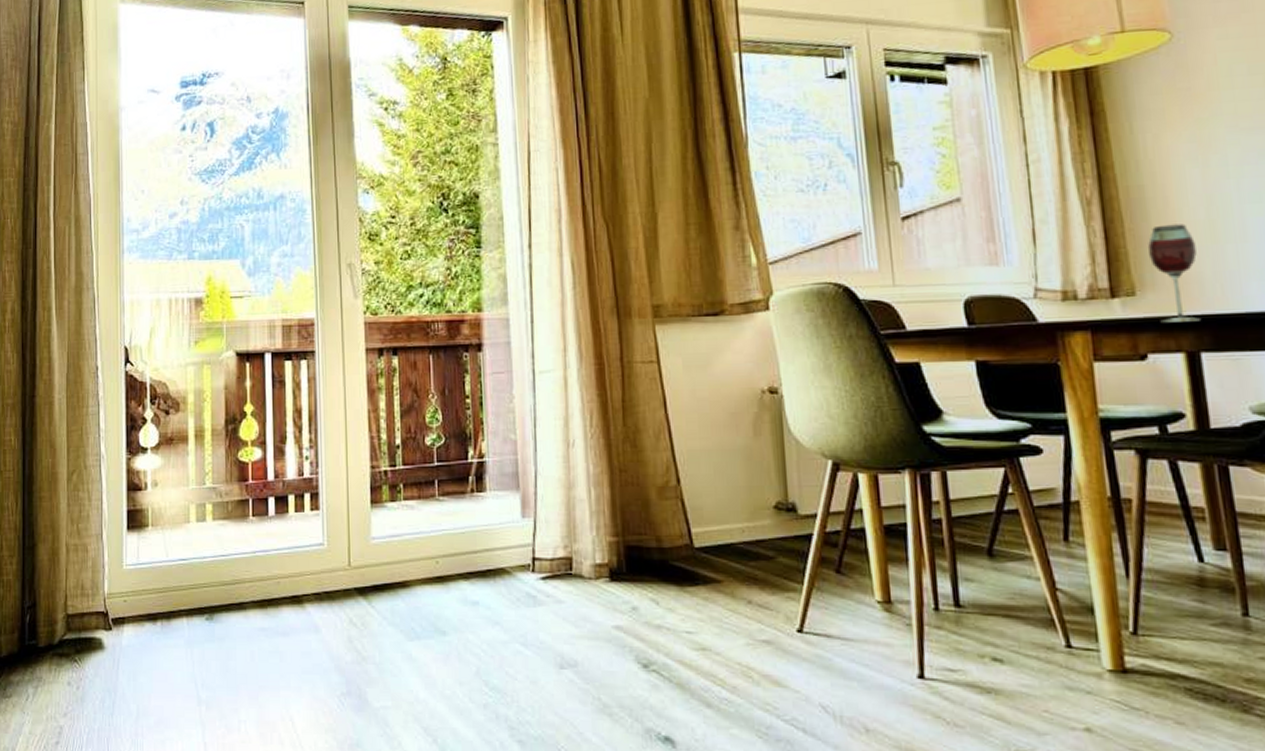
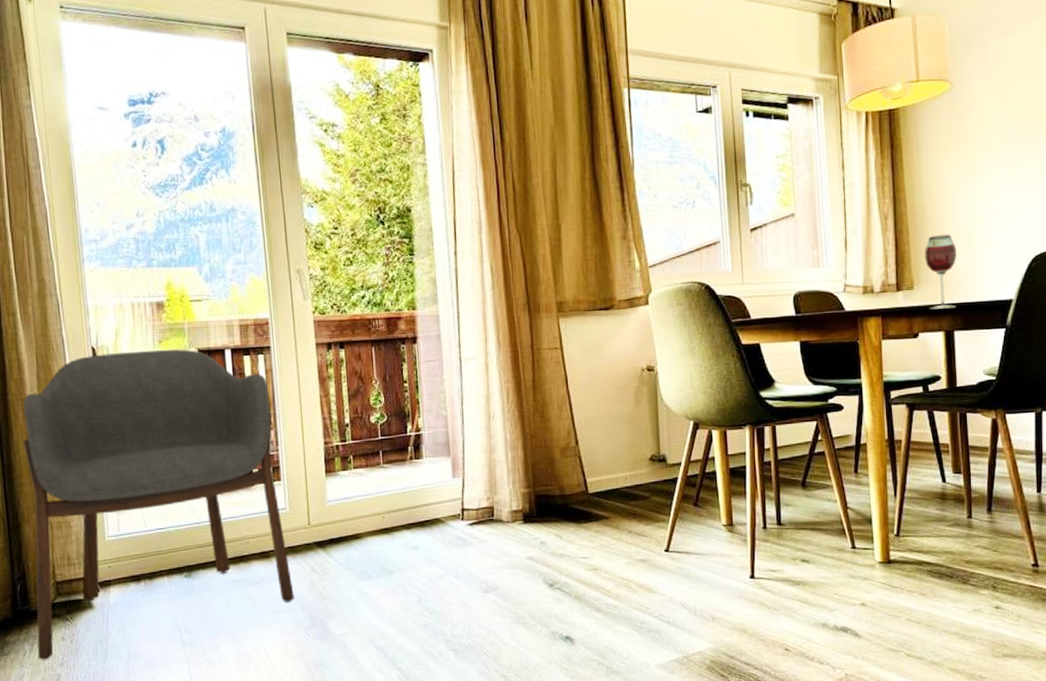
armchair: none [41,351,328,707] -> present [22,349,294,660]

